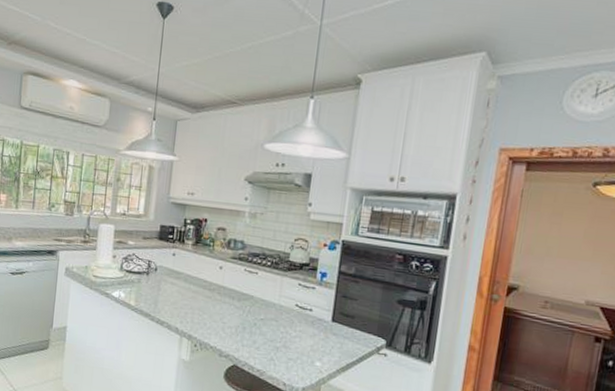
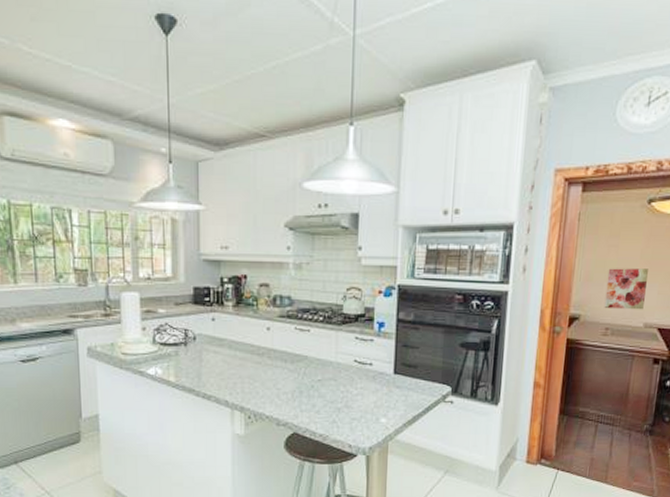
wall art: none [544,244,592,287] -> present [604,268,648,310]

